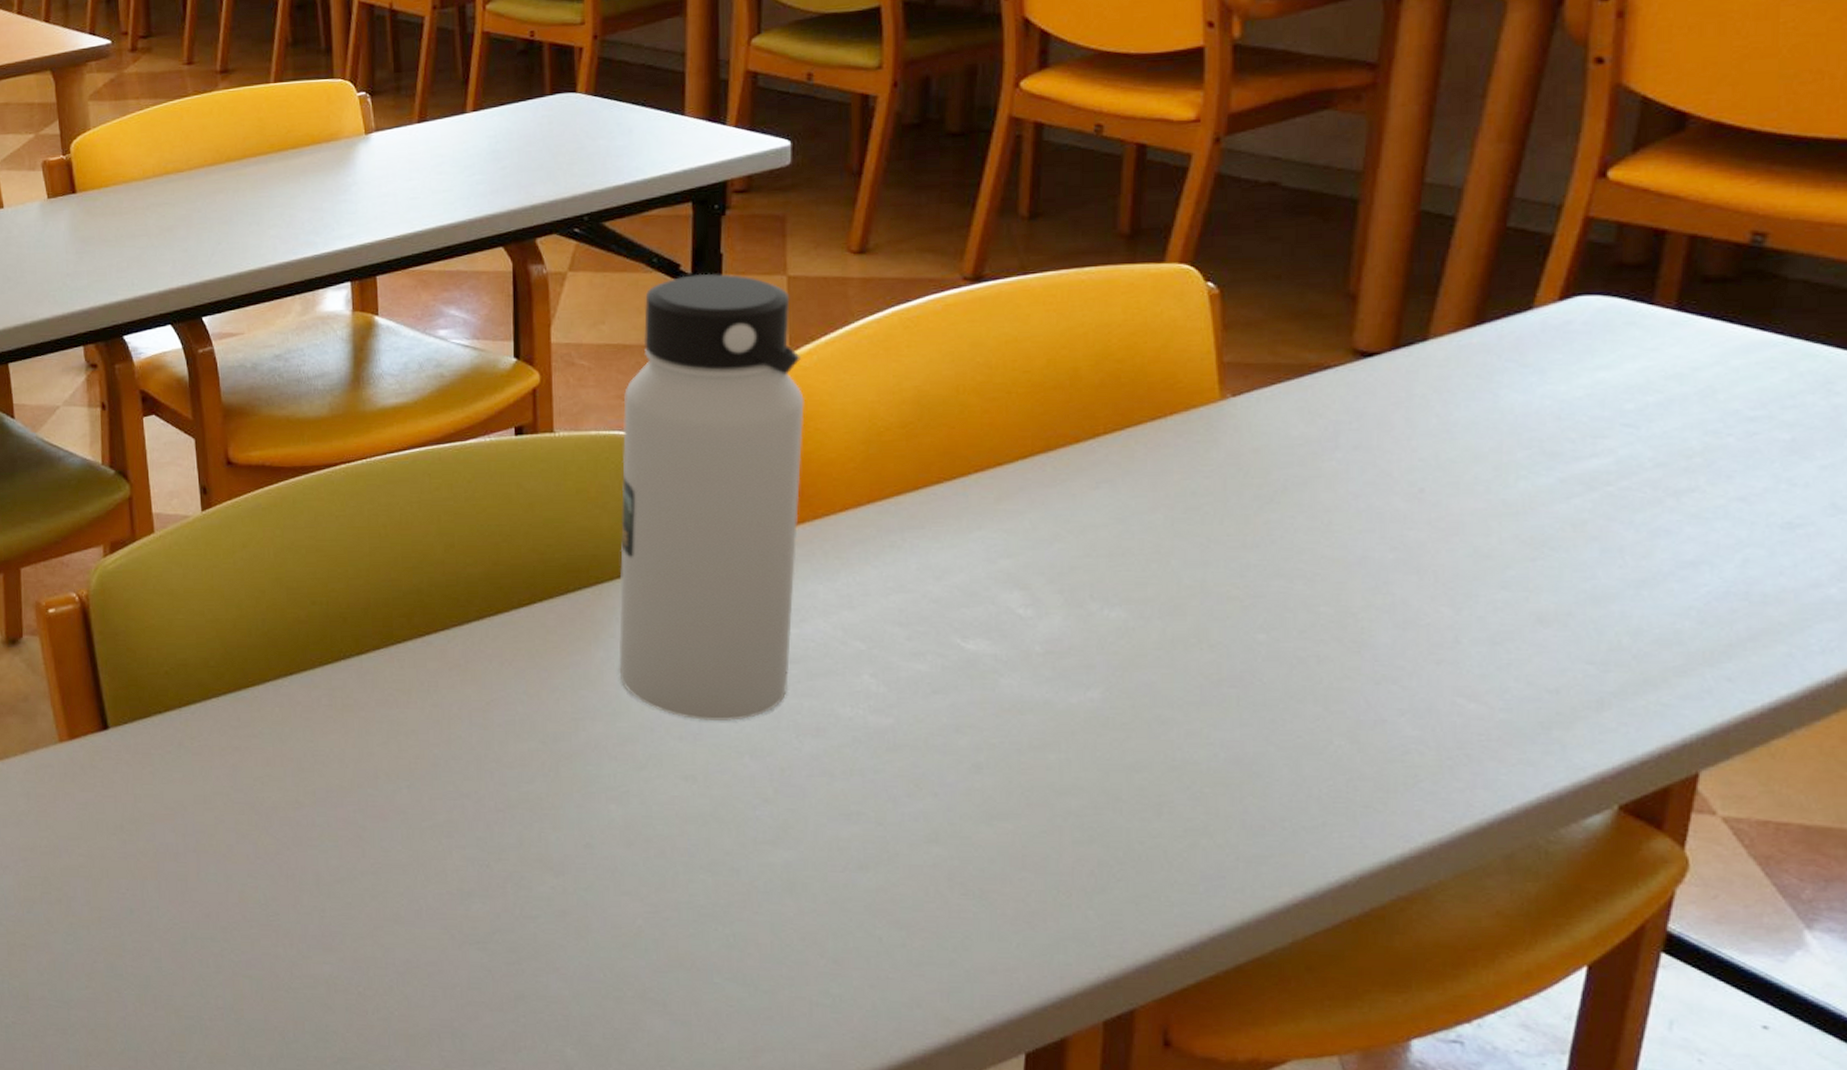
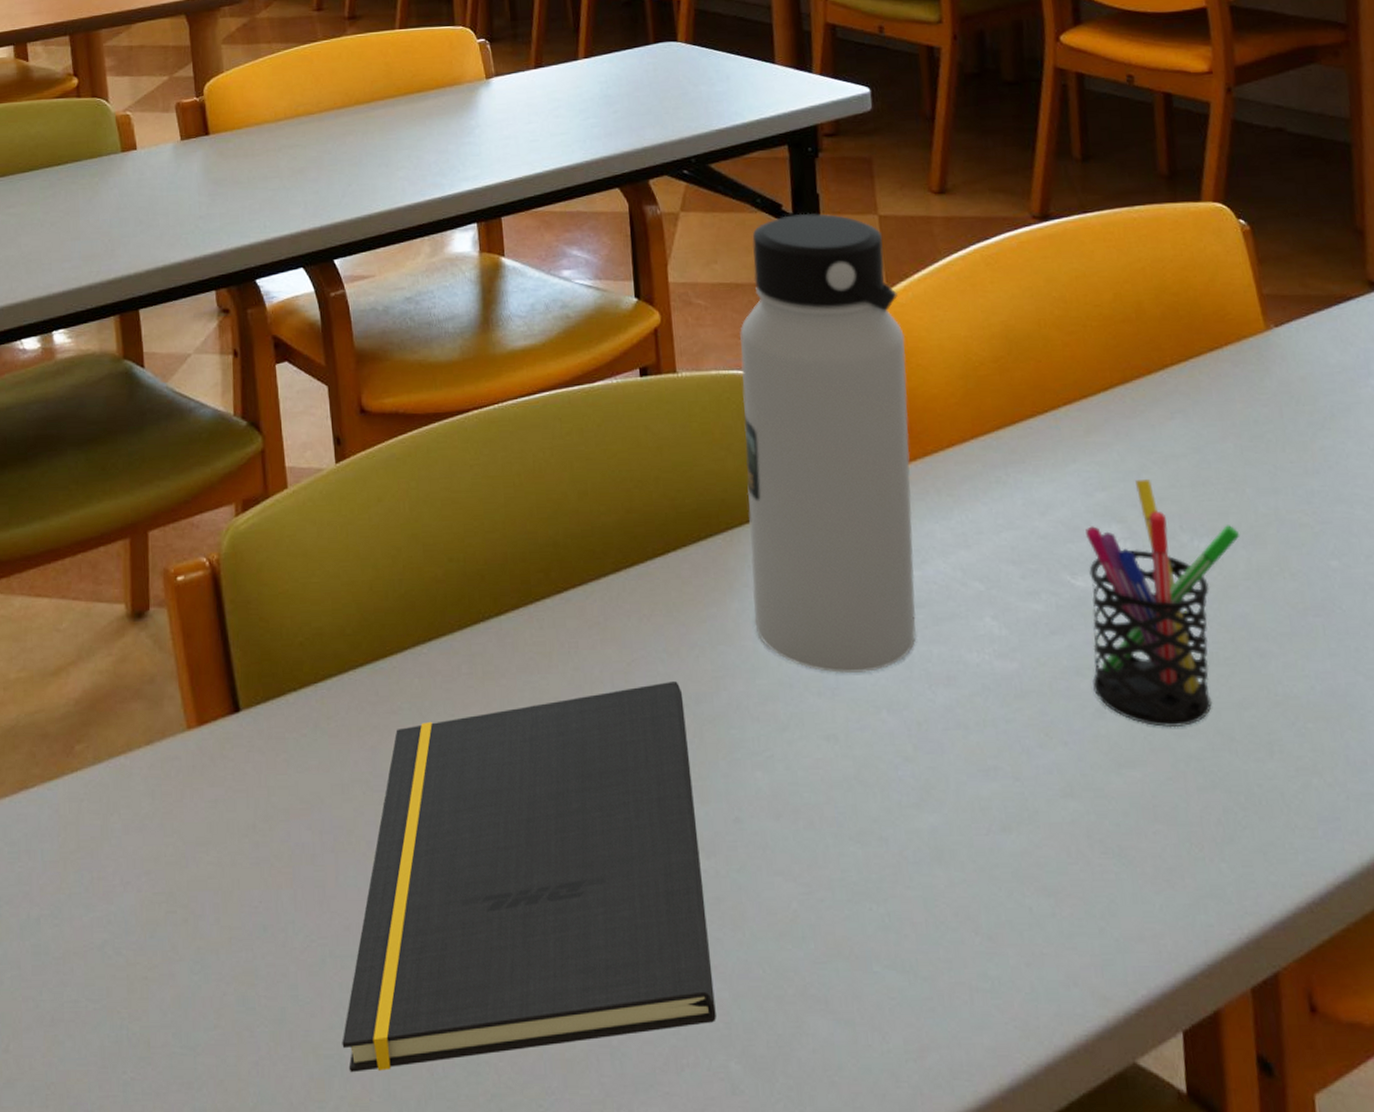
notepad: none [201,721,555,1032] -> present [342,681,716,1073]
pen holder: none [973,548,1158,786] -> present [1085,480,1240,728]

